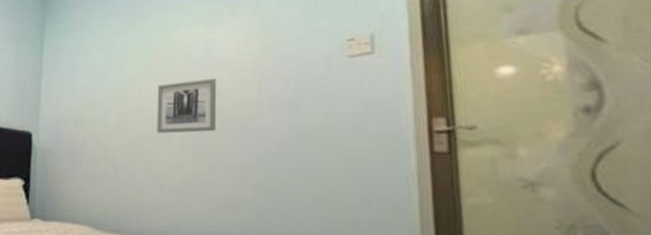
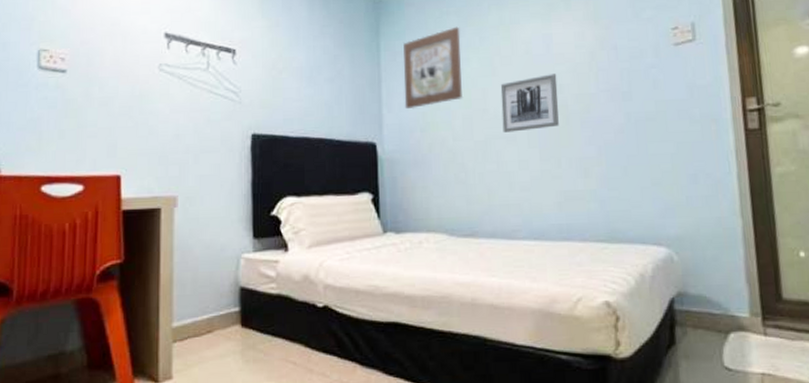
wall art: none [62,28,122,104] -> present [403,26,464,109]

